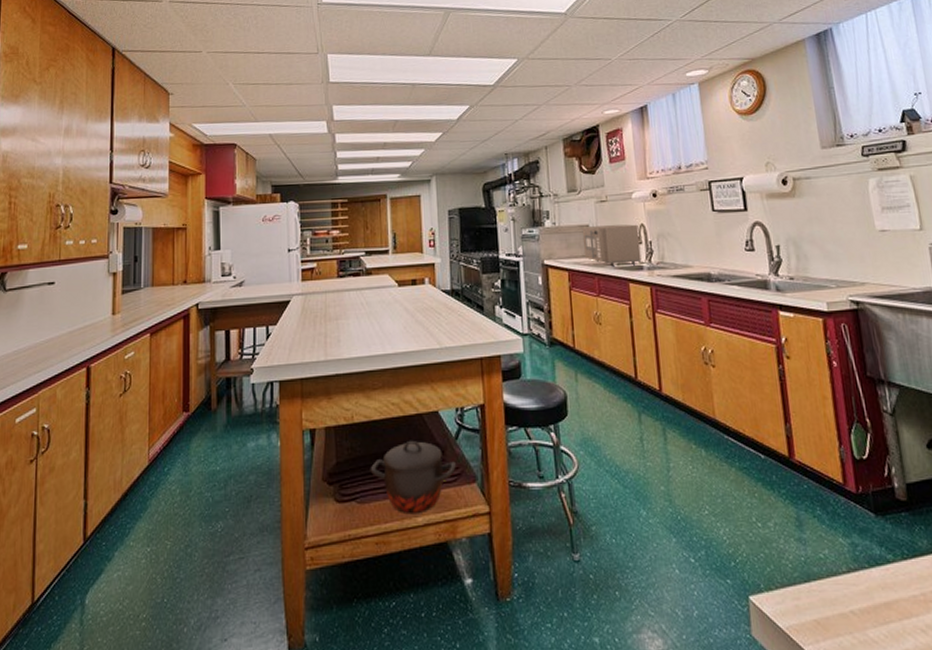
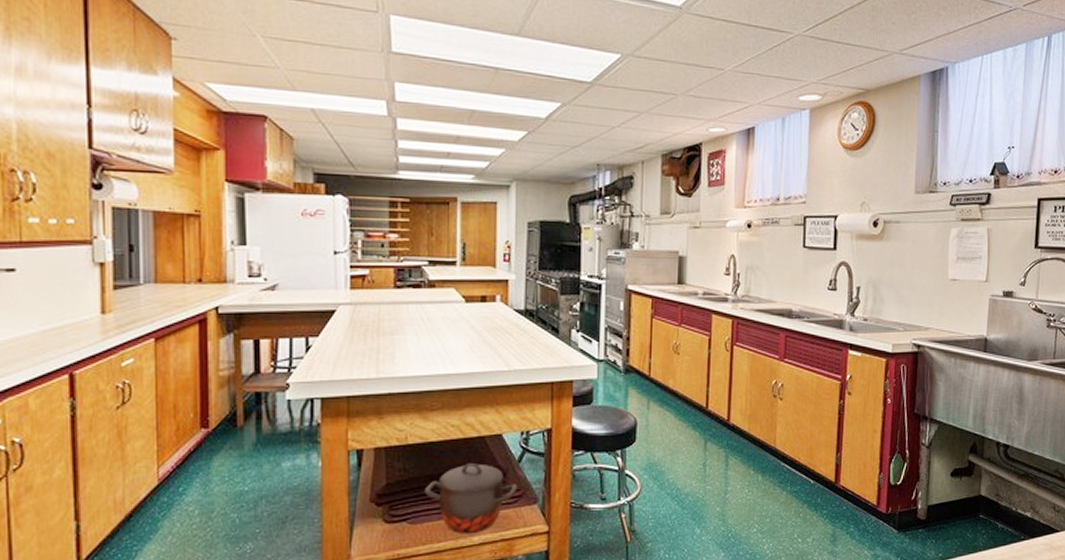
microwave: present [582,224,642,267] -> none [670,252,729,297]

